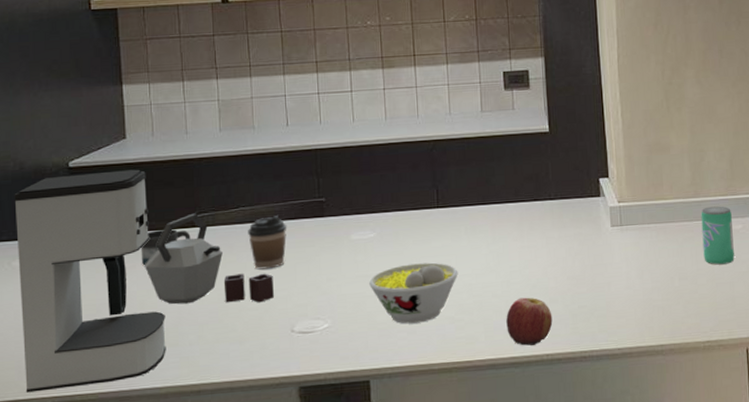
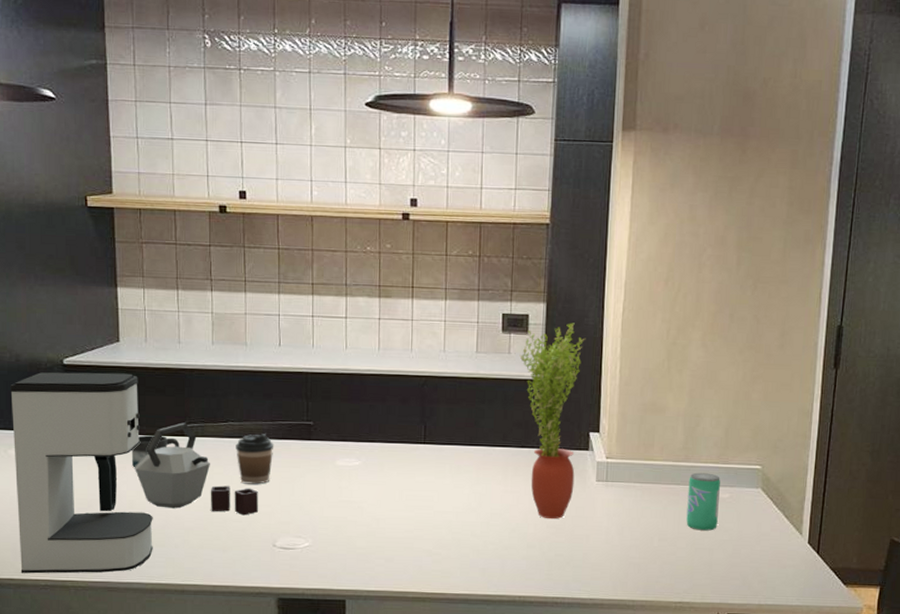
bowl: present [369,262,458,324] -> none [351,495,440,552]
apple: present [506,297,553,346] -> none [482,539,529,586]
potted plant: none [523,73,590,271] -> present [519,322,586,520]

